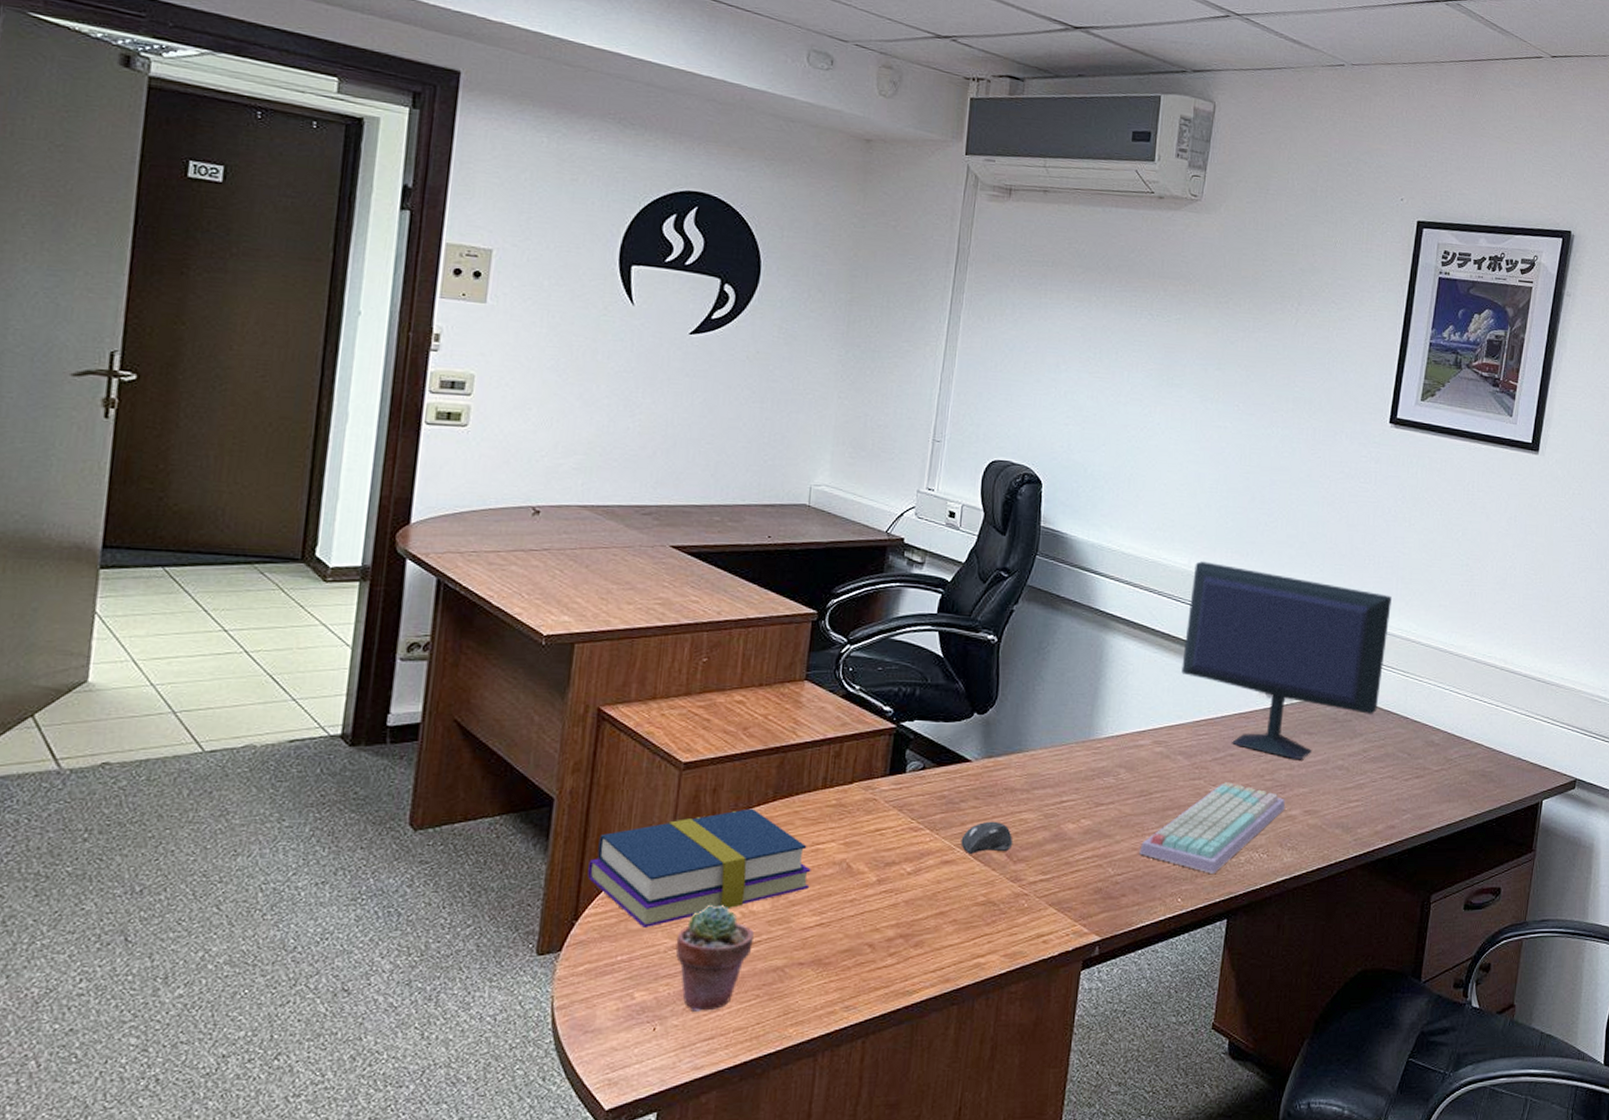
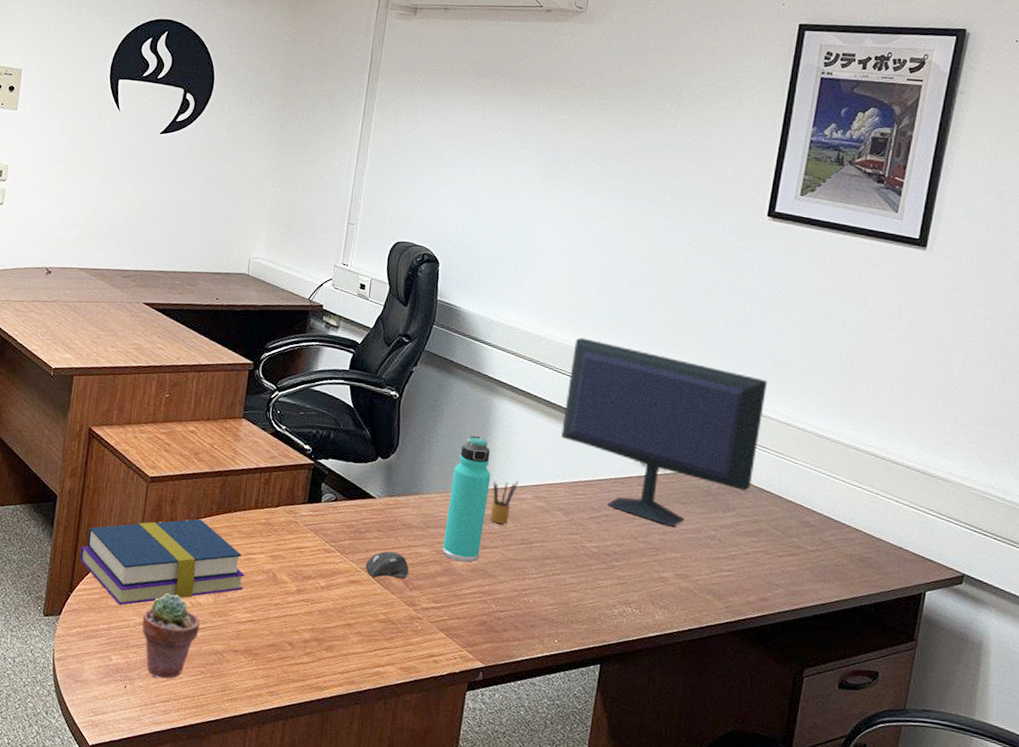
thermos bottle: none [1050,678,1105,824] -> present [442,435,491,563]
pencil box: none [1104,725,1136,776] -> present [490,480,519,524]
keyboard: present [1139,782,1286,874] -> none [520,540,658,621]

